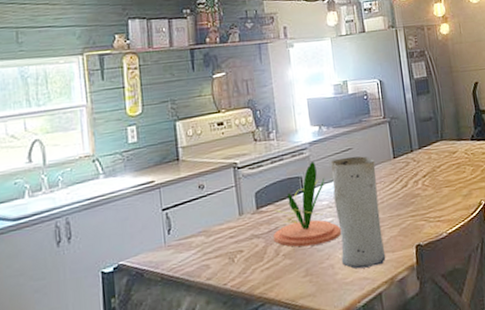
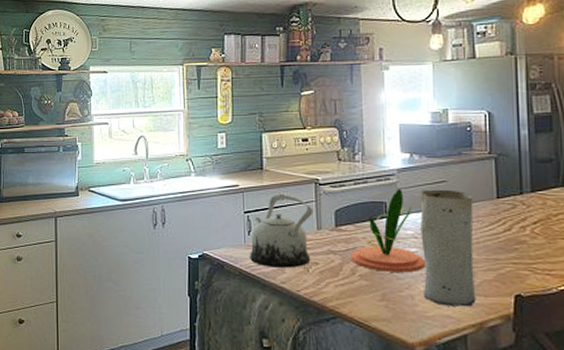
teapot: none [171,183,235,266] -> present [250,195,314,268]

